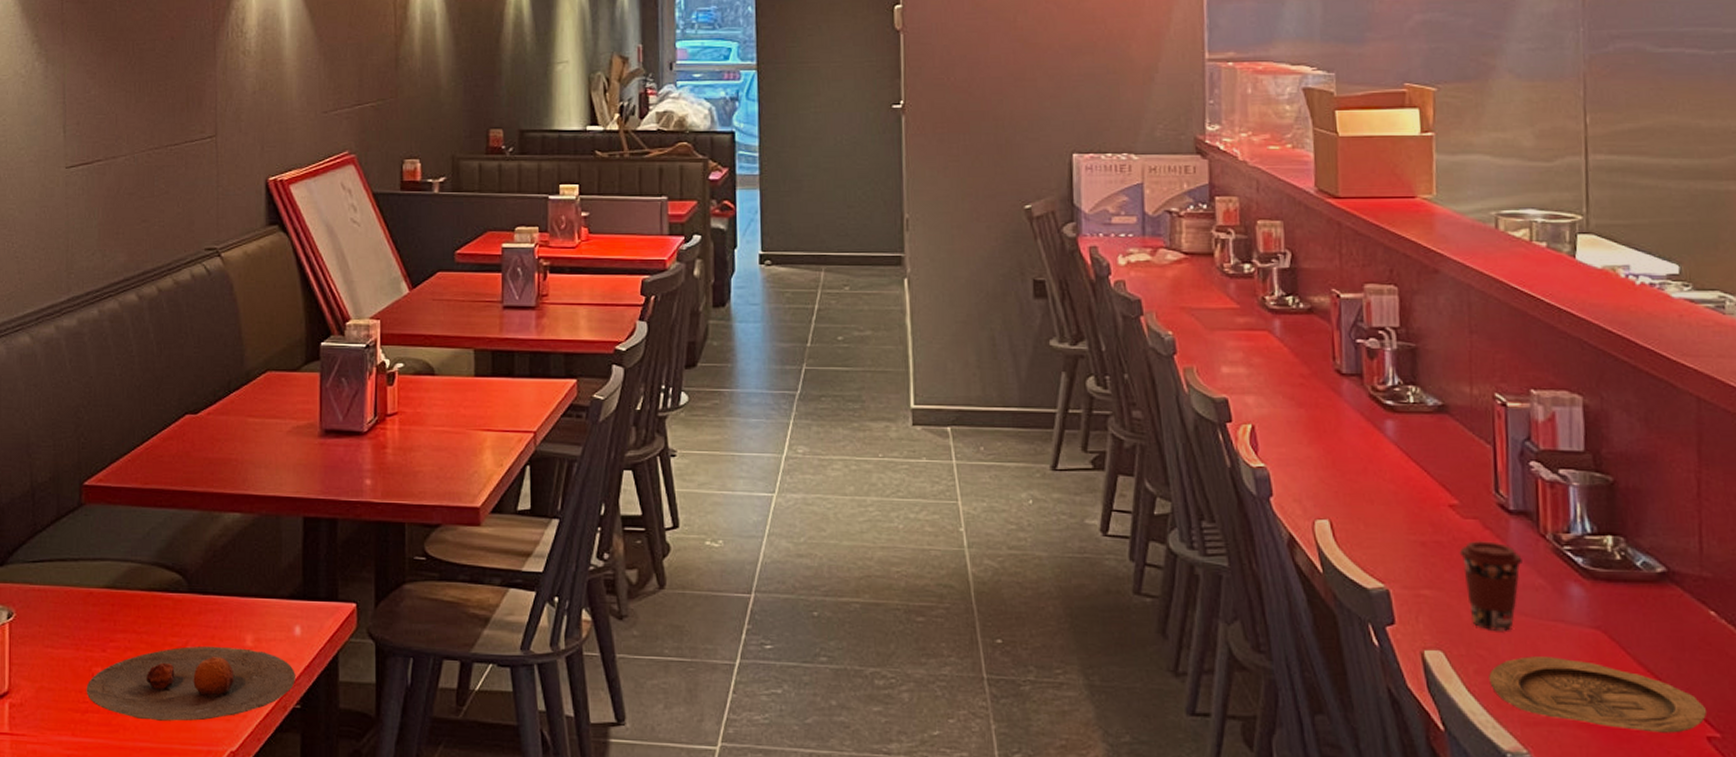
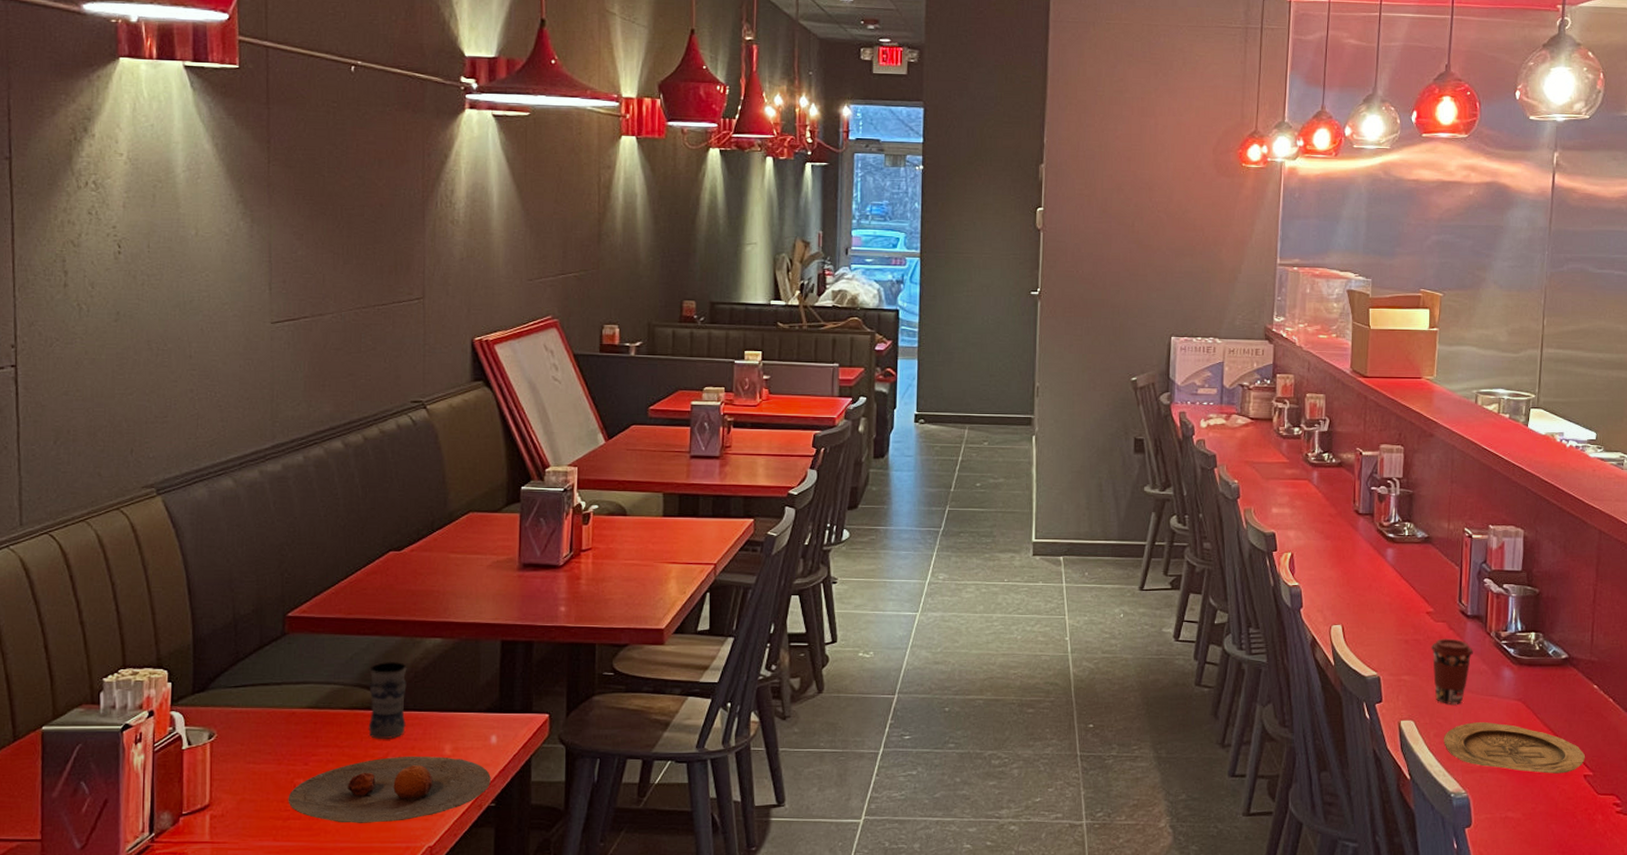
jar: none [166,537,205,626] -> present [368,661,407,739]

